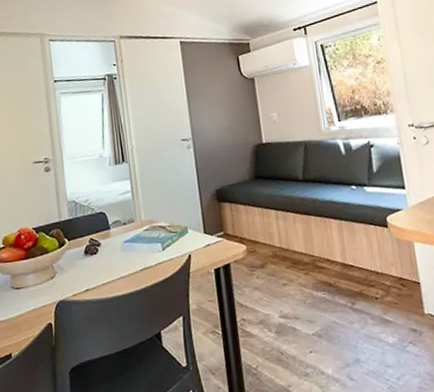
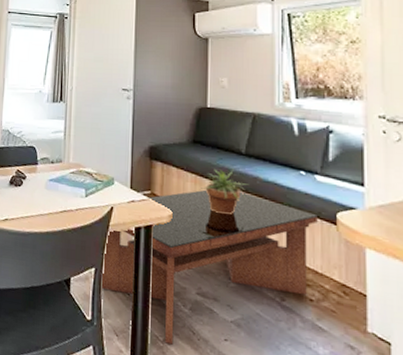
coffee table: none [190,215,372,370] -> present [102,189,318,345]
potted plant: none [268,196,309,240] -> present [201,168,248,215]

